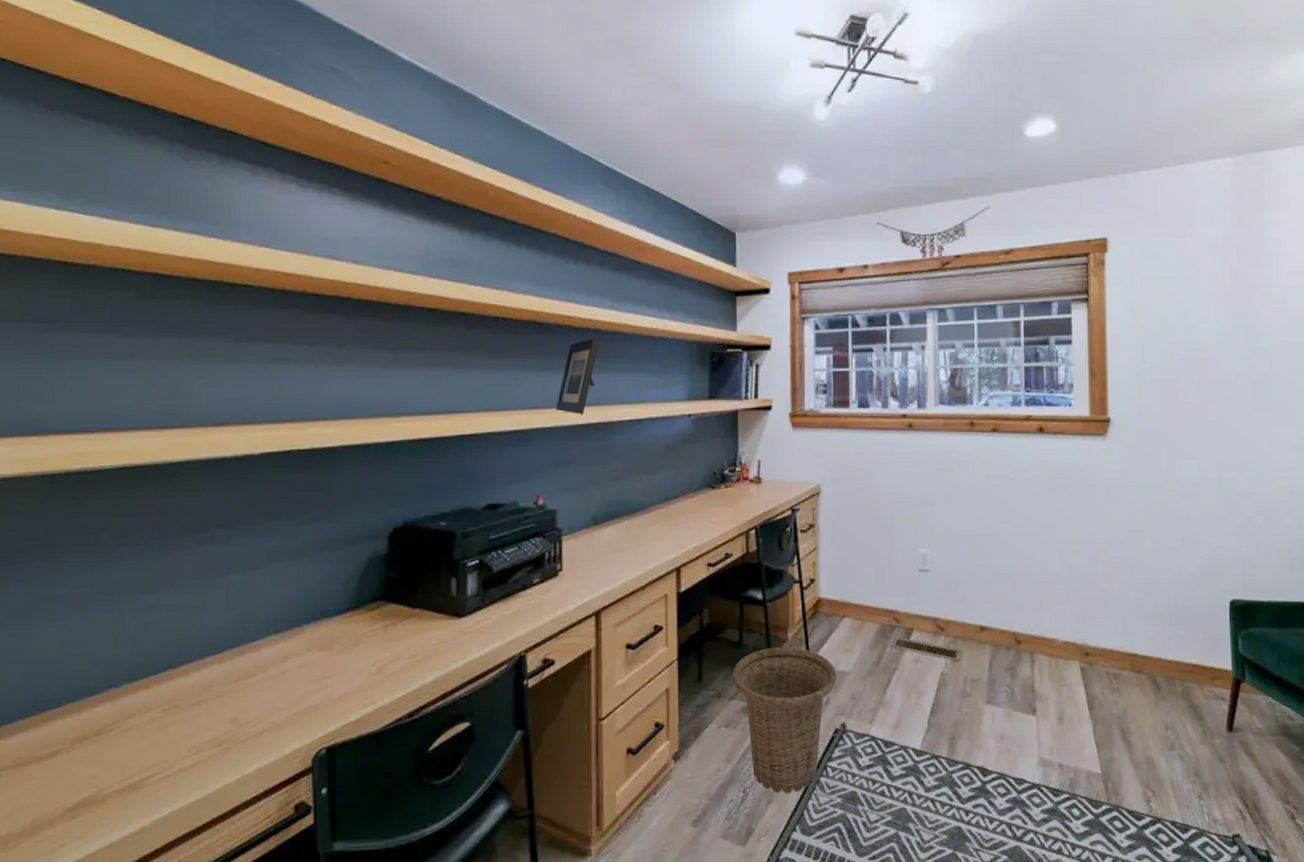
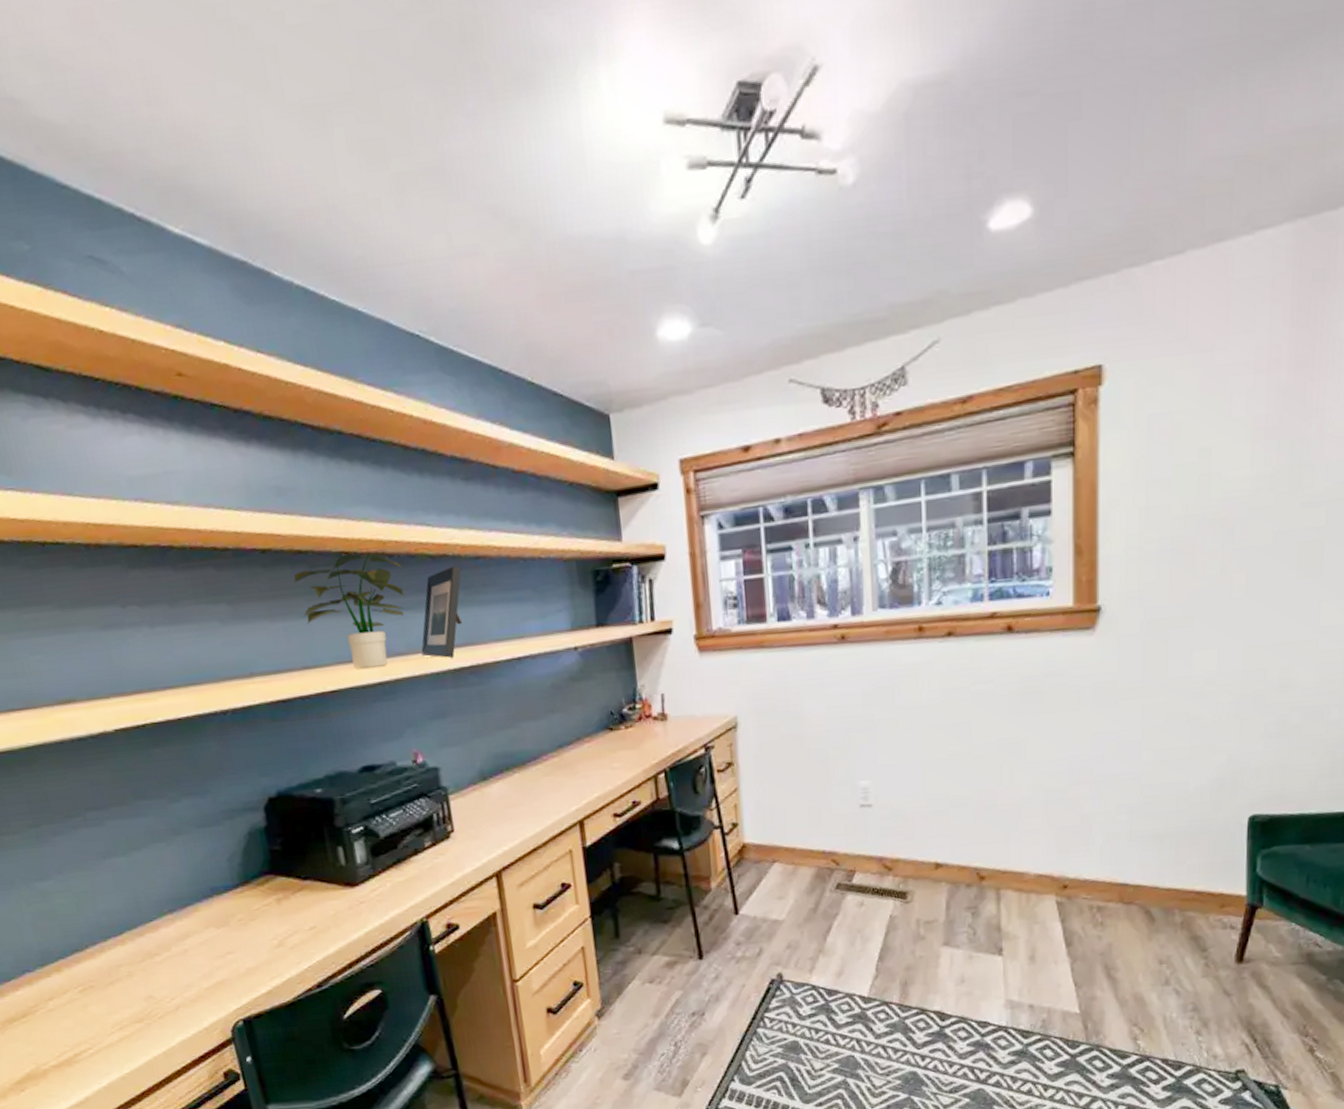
potted plant: none [452,320,549,418] -> present [293,552,405,670]
basket: present [732,647,836,793] -> none [652,897,769,1045]

